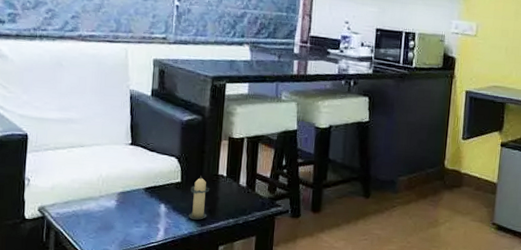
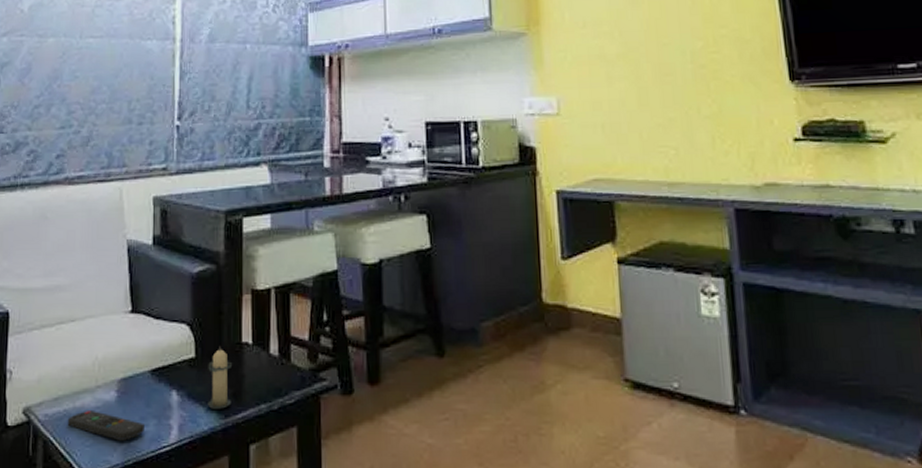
remote control: none [75,213,138,236] -> present [67,411,144,441]

